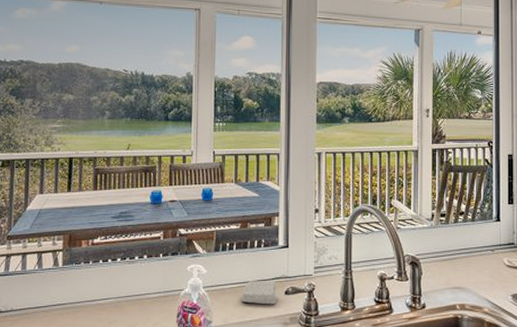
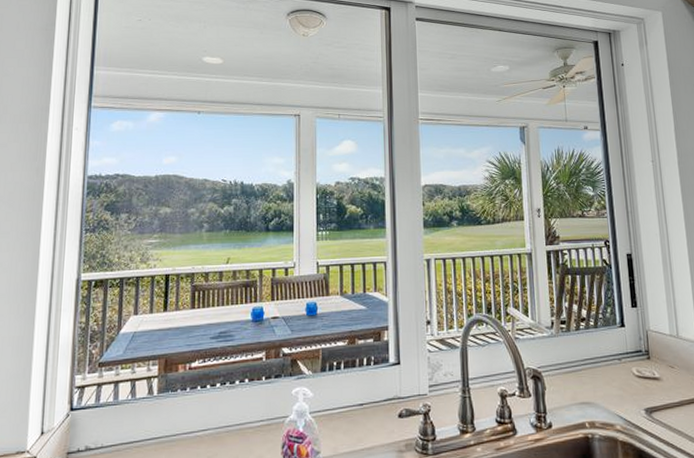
soap bar: present [241,281,276,305] -> none [351,403,389,430]

